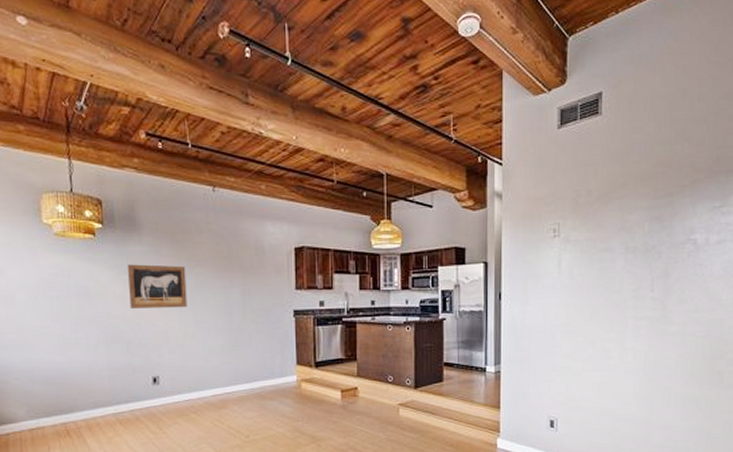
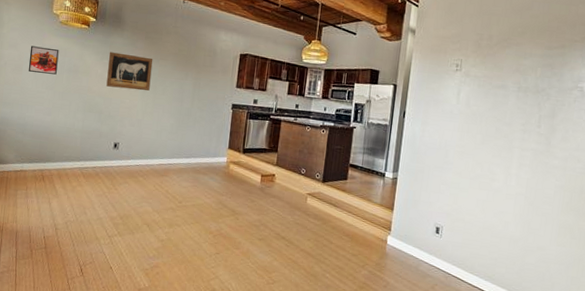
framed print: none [20,269,62,302] -> present [28,45,59,75]

